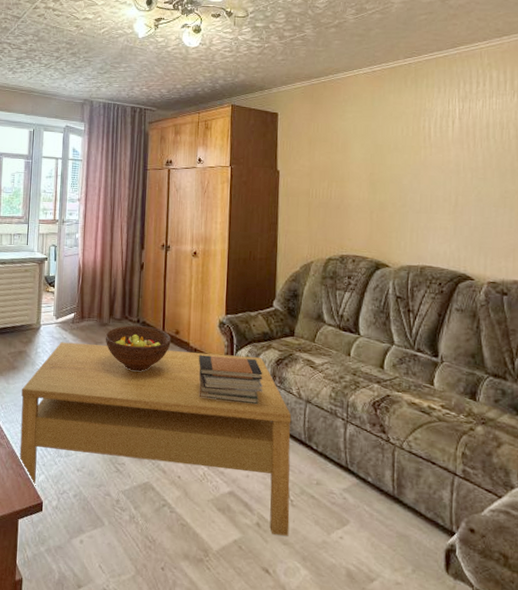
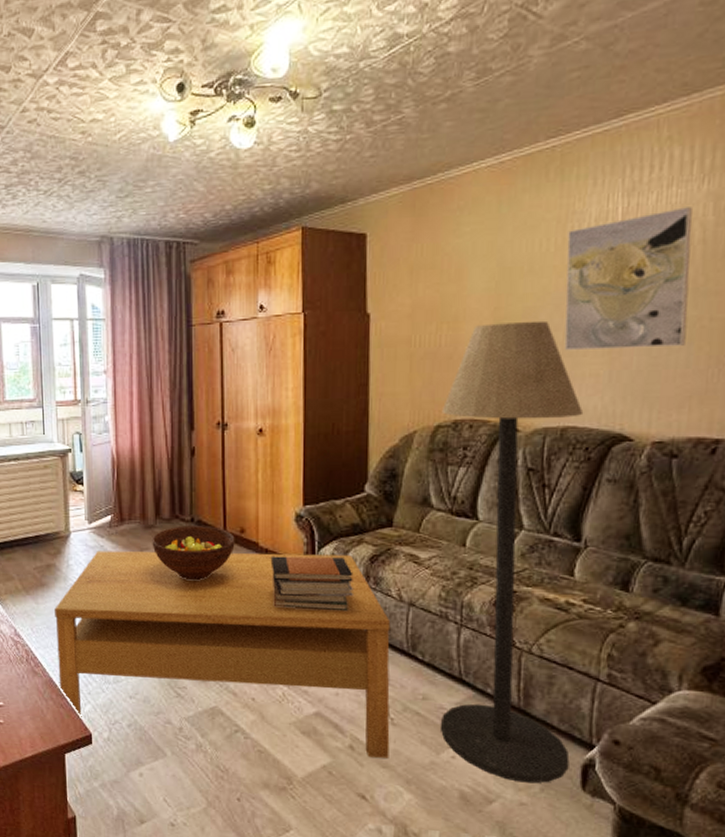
floor lamp: none [330,184,437,565] -> present [440,320,584,783]
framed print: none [421,112,509,211] -> present [564,207,692,351]

